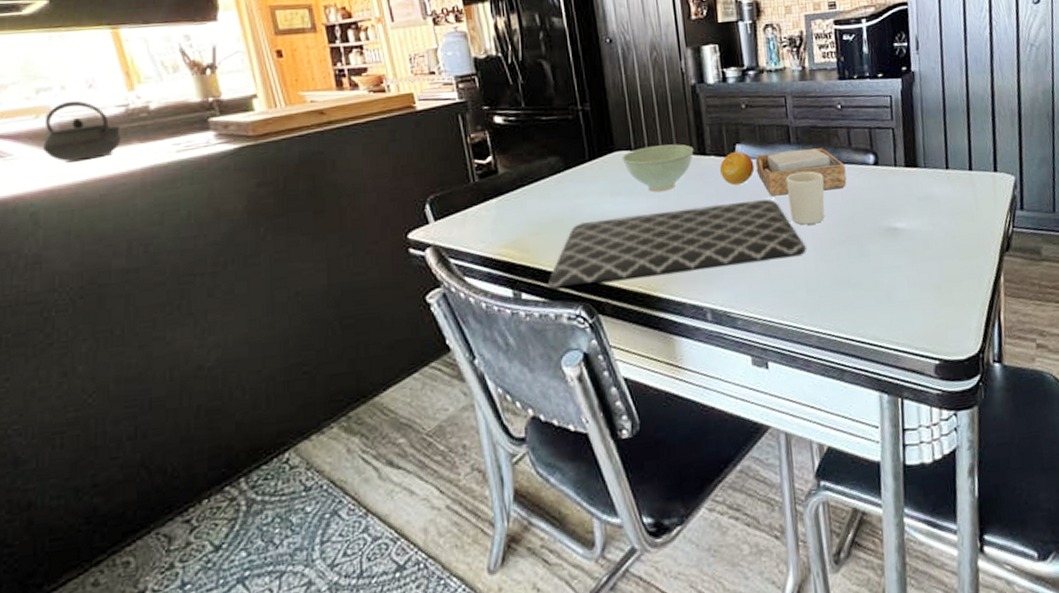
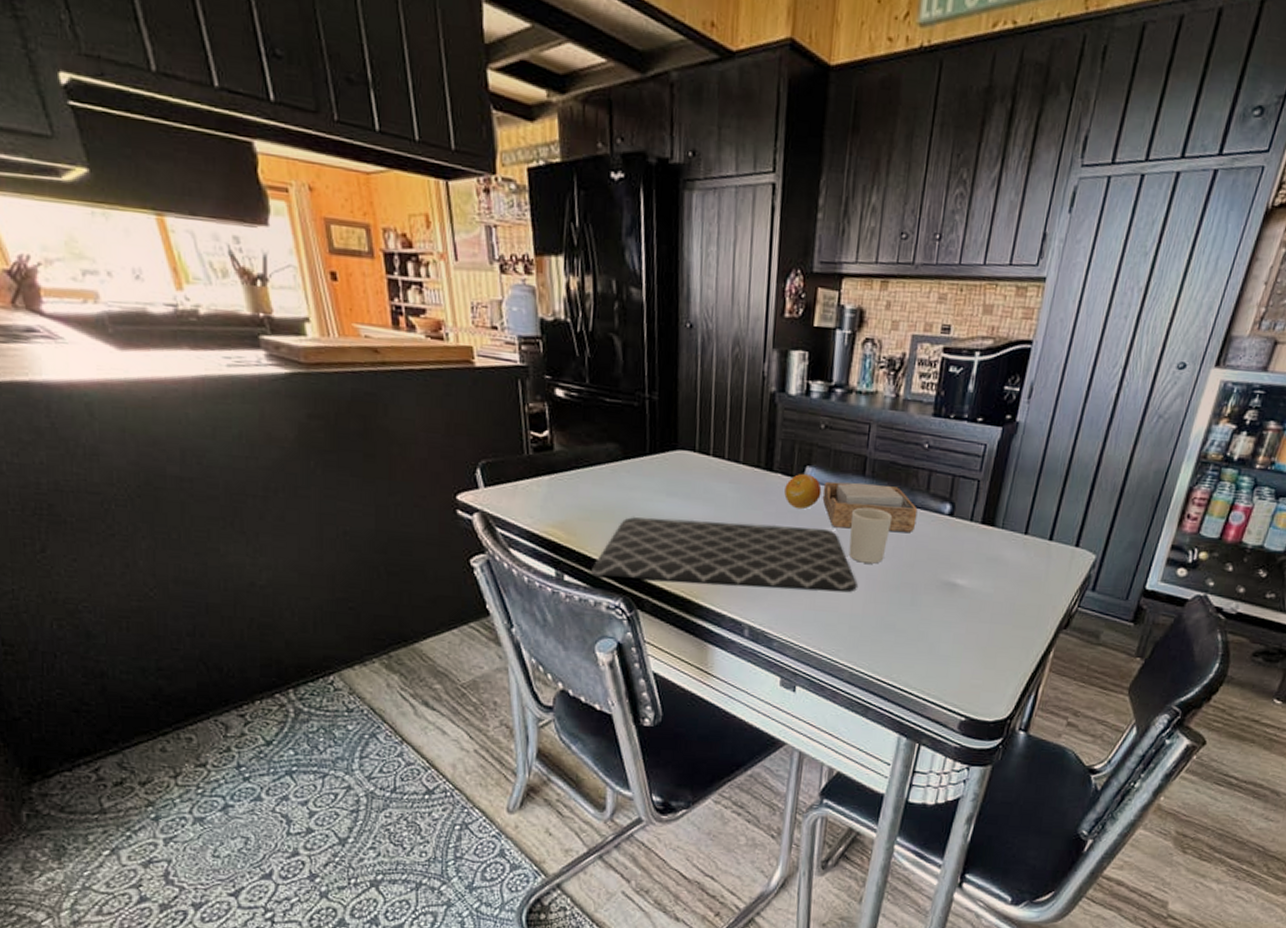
kettle: present [43,100,121,162] -> none [93,289,170,358]
bowl: present [622,144,694,193] -> none [684,451,761,502]

